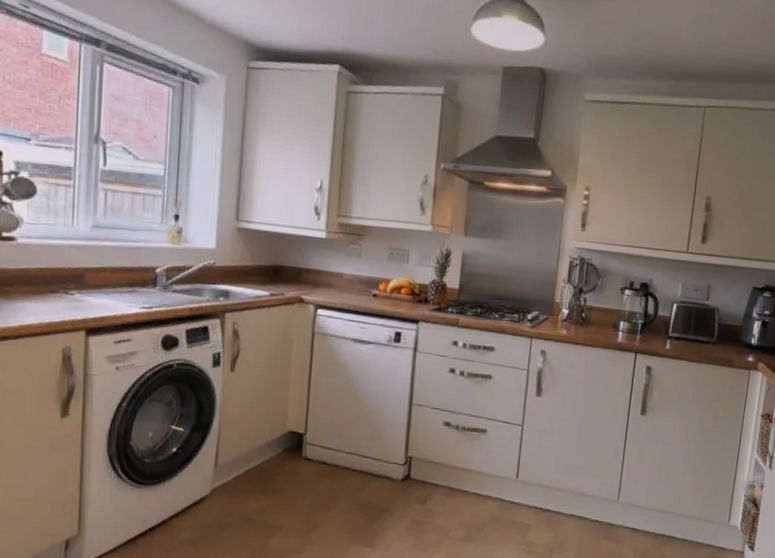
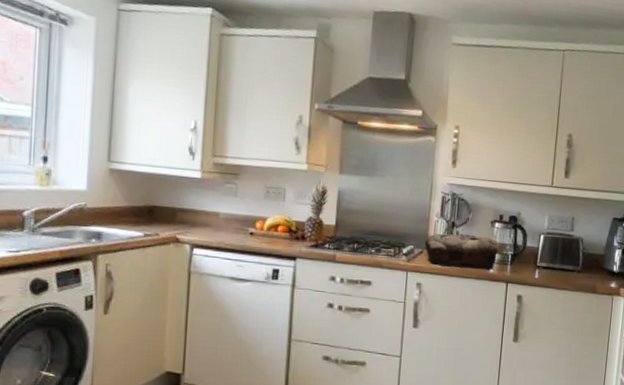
bread loaf: none [550,299,628,339] -> present [424,233,499,270]

